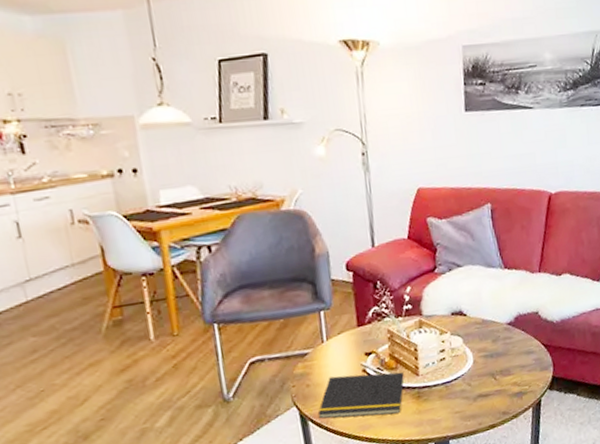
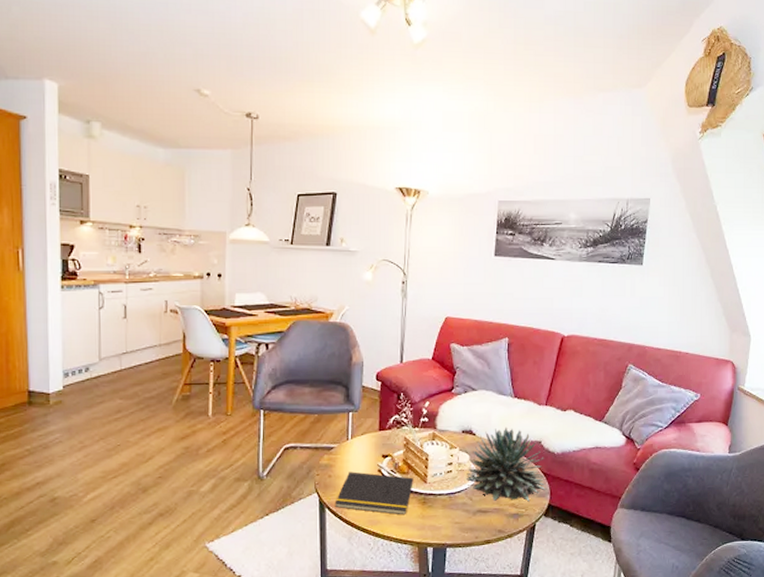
succulent plant: none [461,302,548,383] -> present [467,427,545,502]

